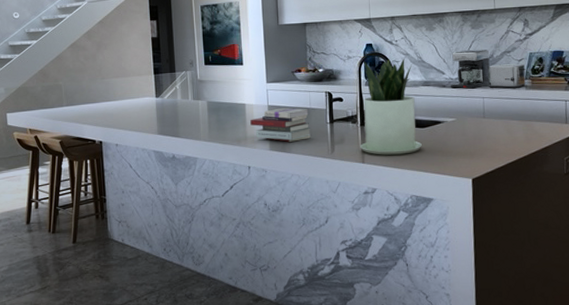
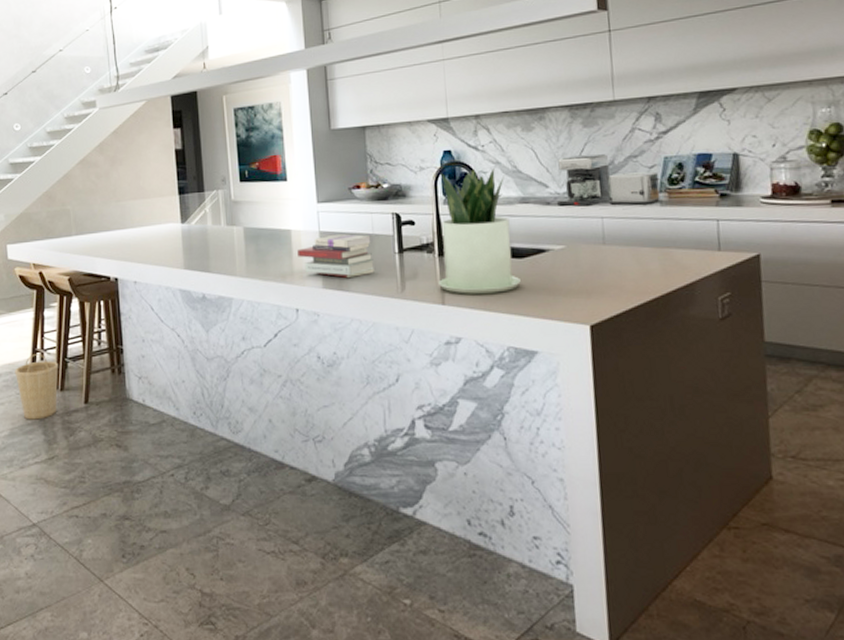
basket: none [13,203,50,257] -> present [15,354,58,420]

